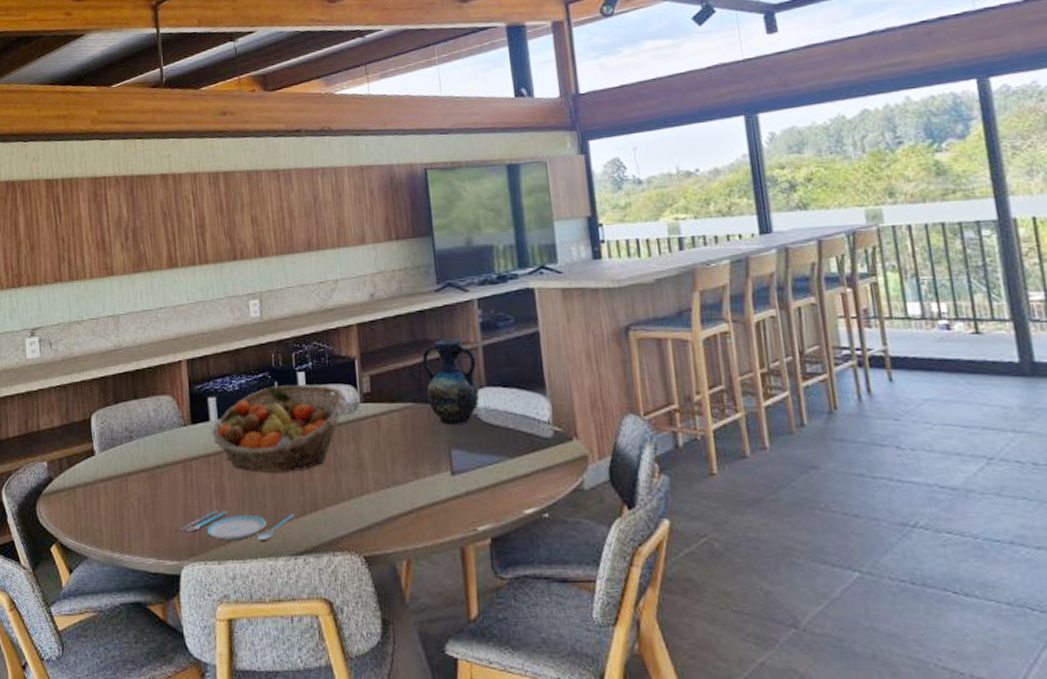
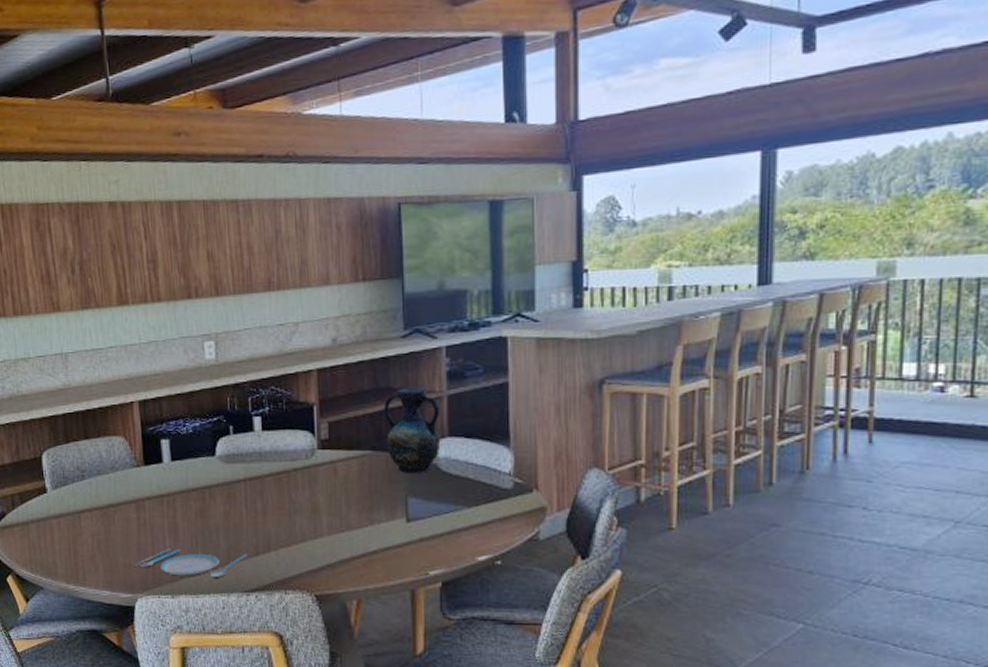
fruit basket: present [212,384,347,473] -> none [165,429,304,514]

